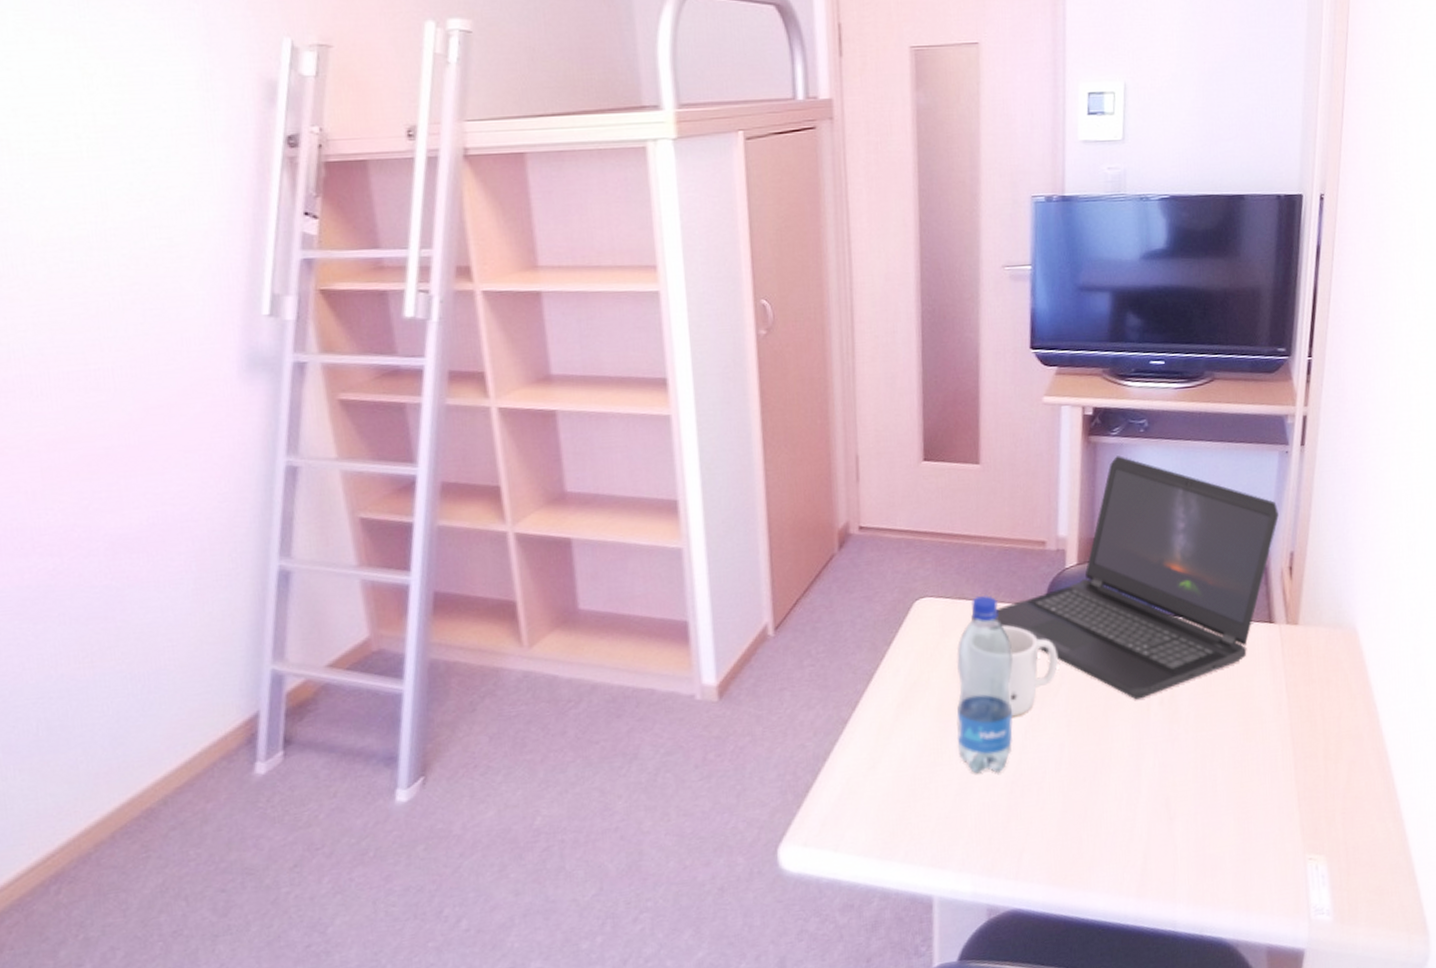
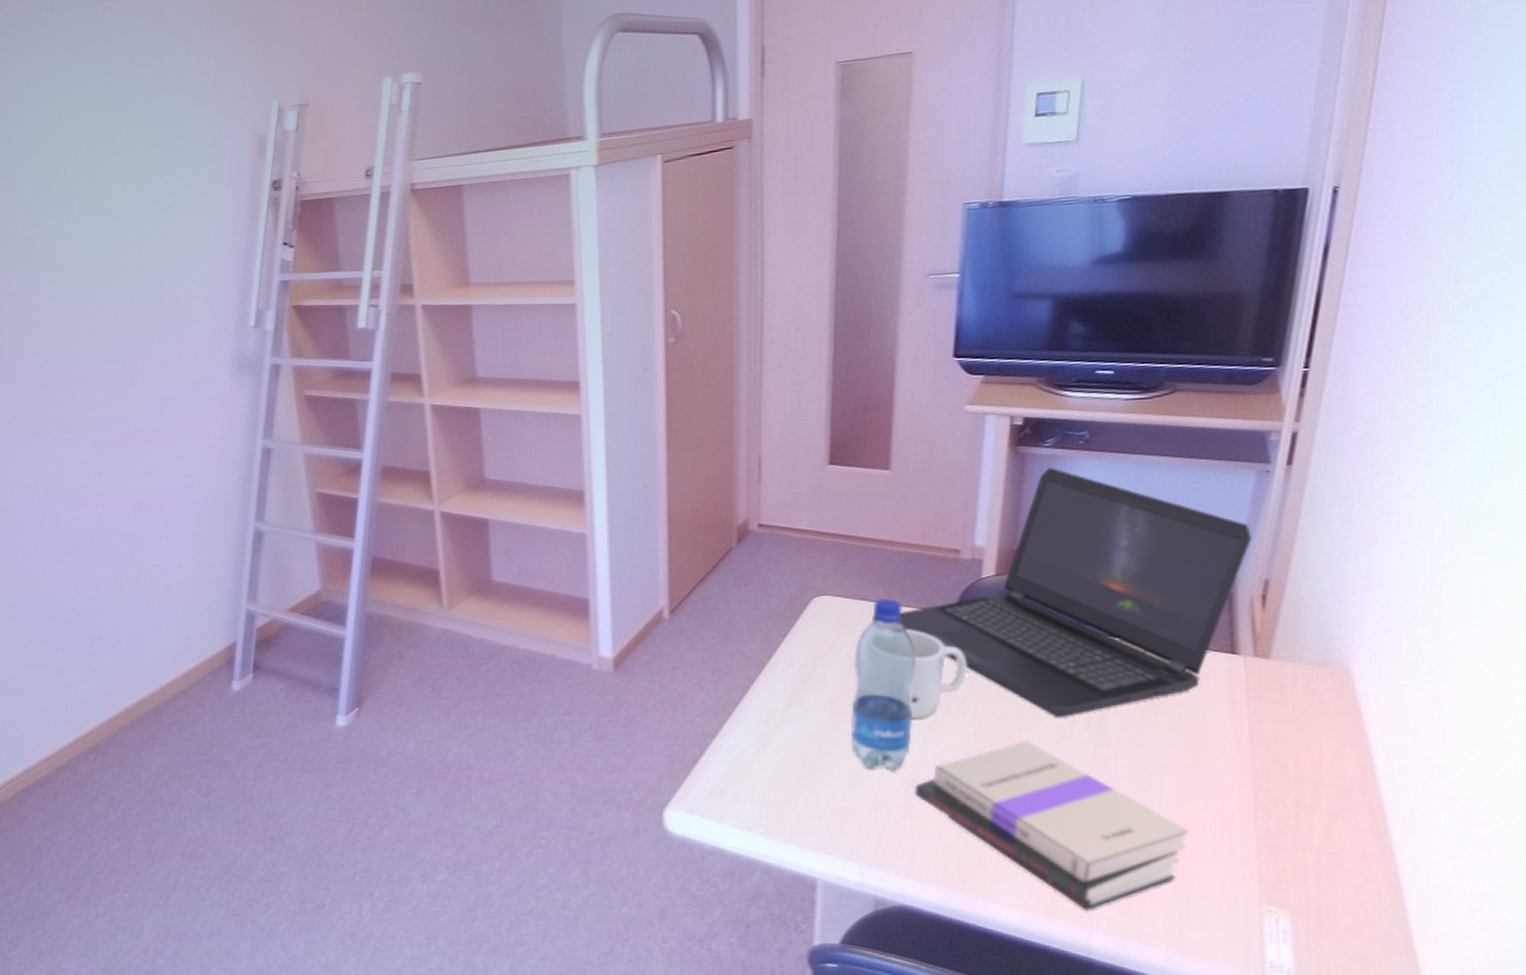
books: none [1018,725,1246,885] -> present [915,741,1189,910]

